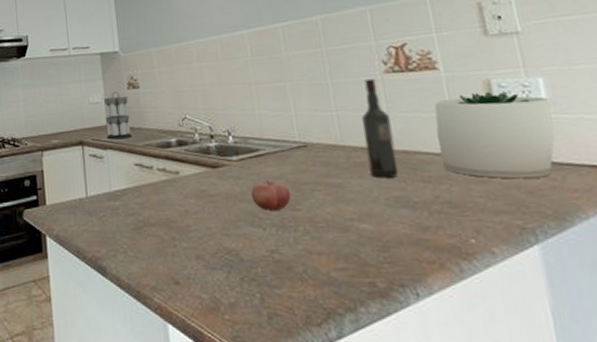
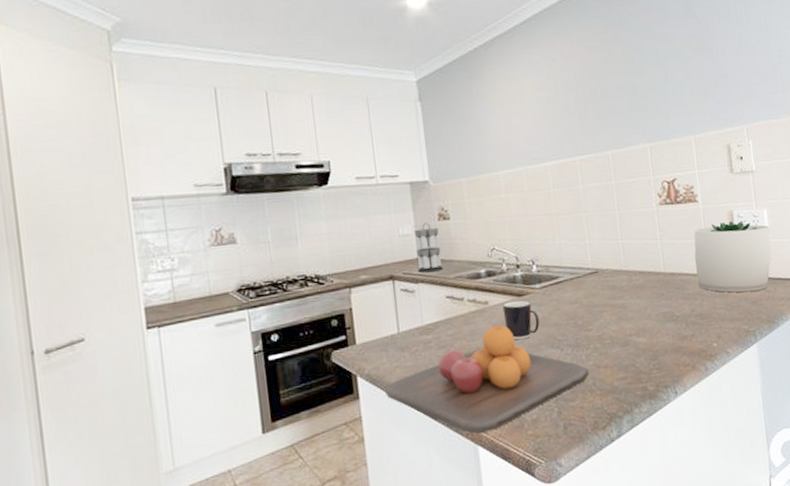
chopping board: none [71,196,298,311] -> present [384,324,589,434]
mug: none [194,172,237,214] -> present [502,300,540,340]
fruit: present [251,179,291,210] -> none [551,304,585,333]
wine bottle: present [361,78,399,177] -> none [640,209,667,297]

